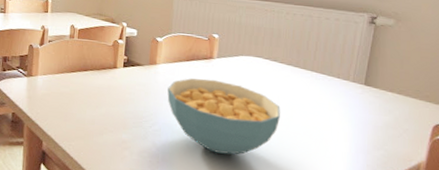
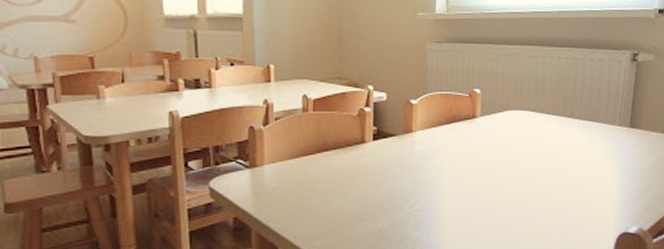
cereal bowl: present [167,78,280,155] -> none [428,142,550,226]

